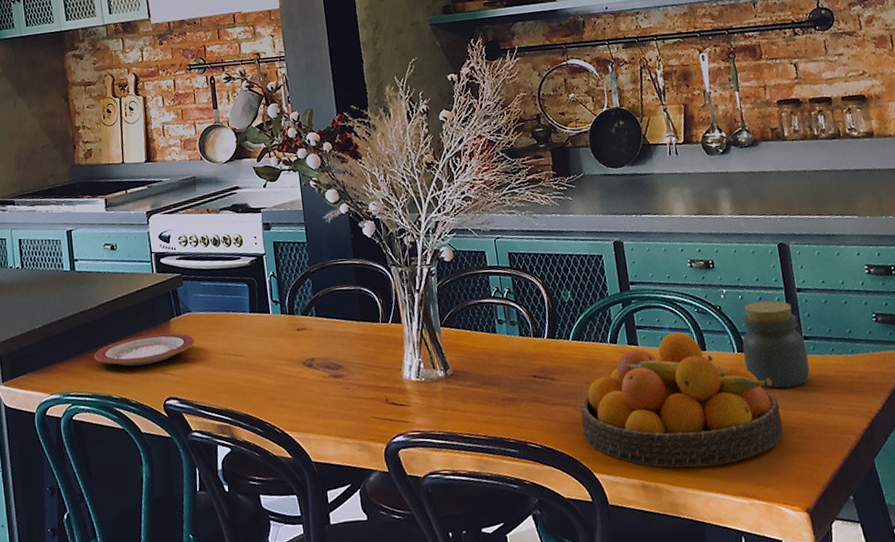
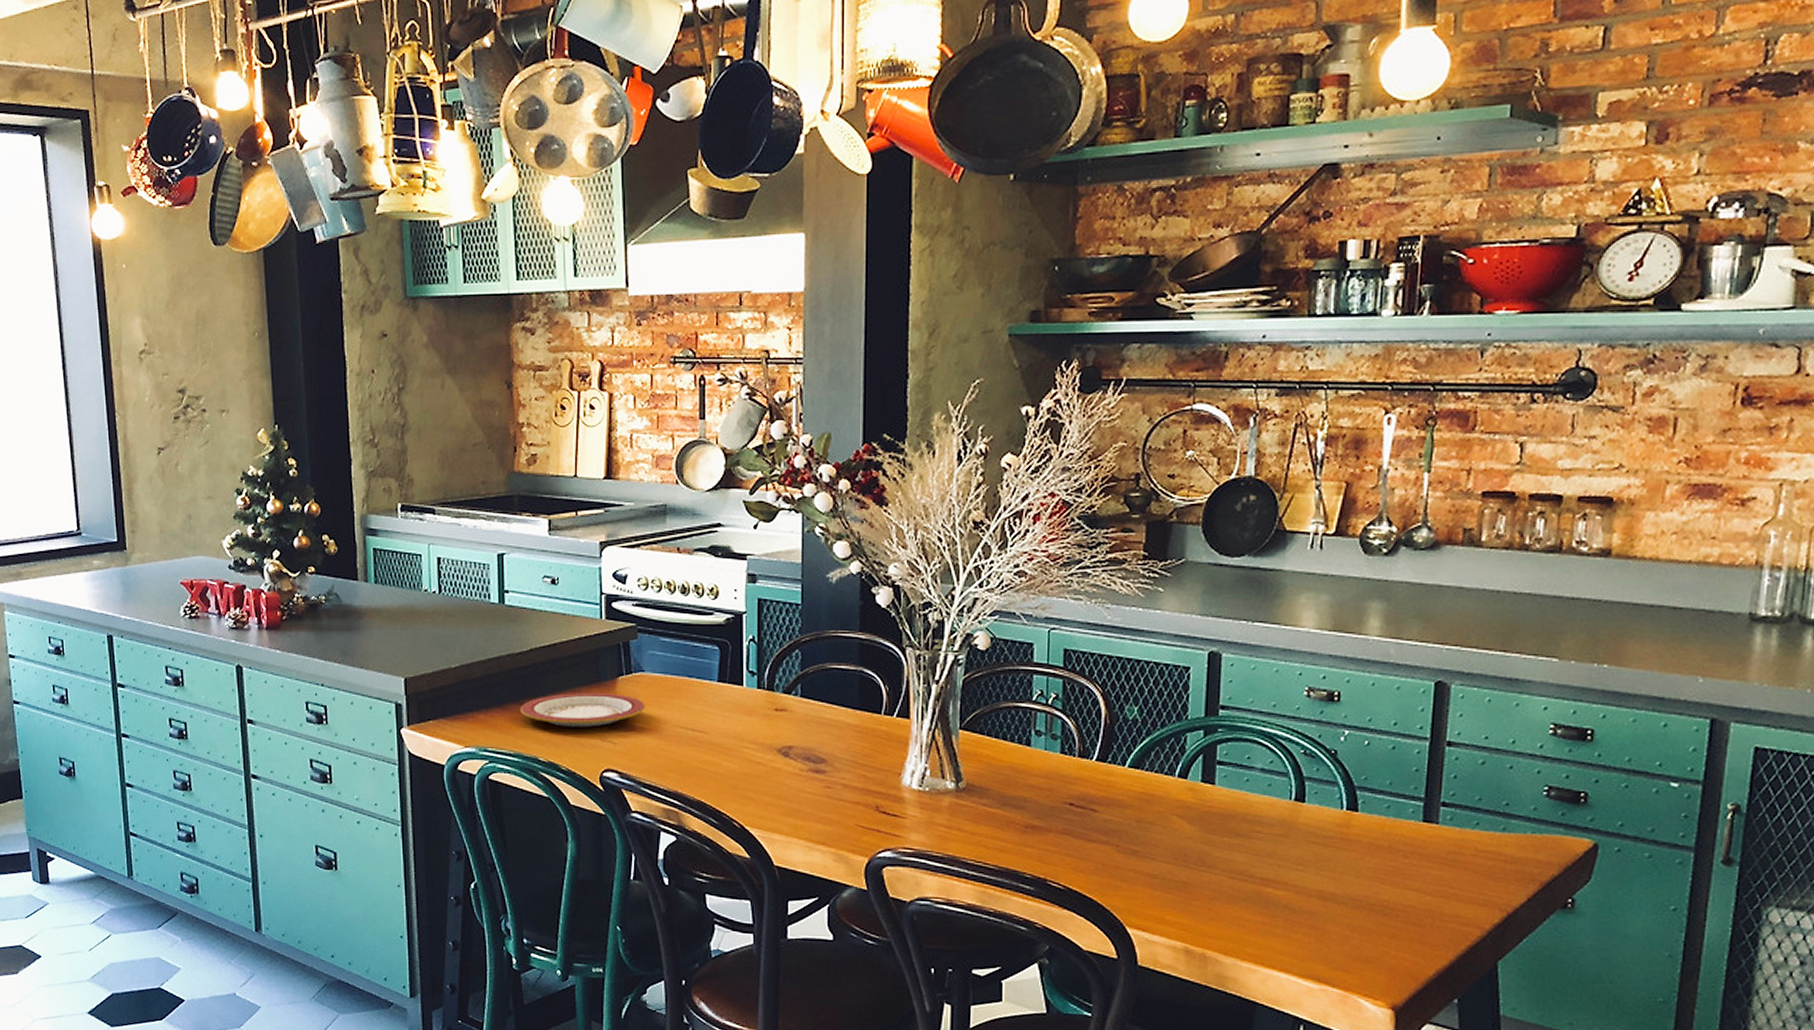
fruit bowl: present [580,332,783,468] -> none [1120,775,1387,940]
jar: present [742,301,810,389] -> none [1353,751,1442,862]

